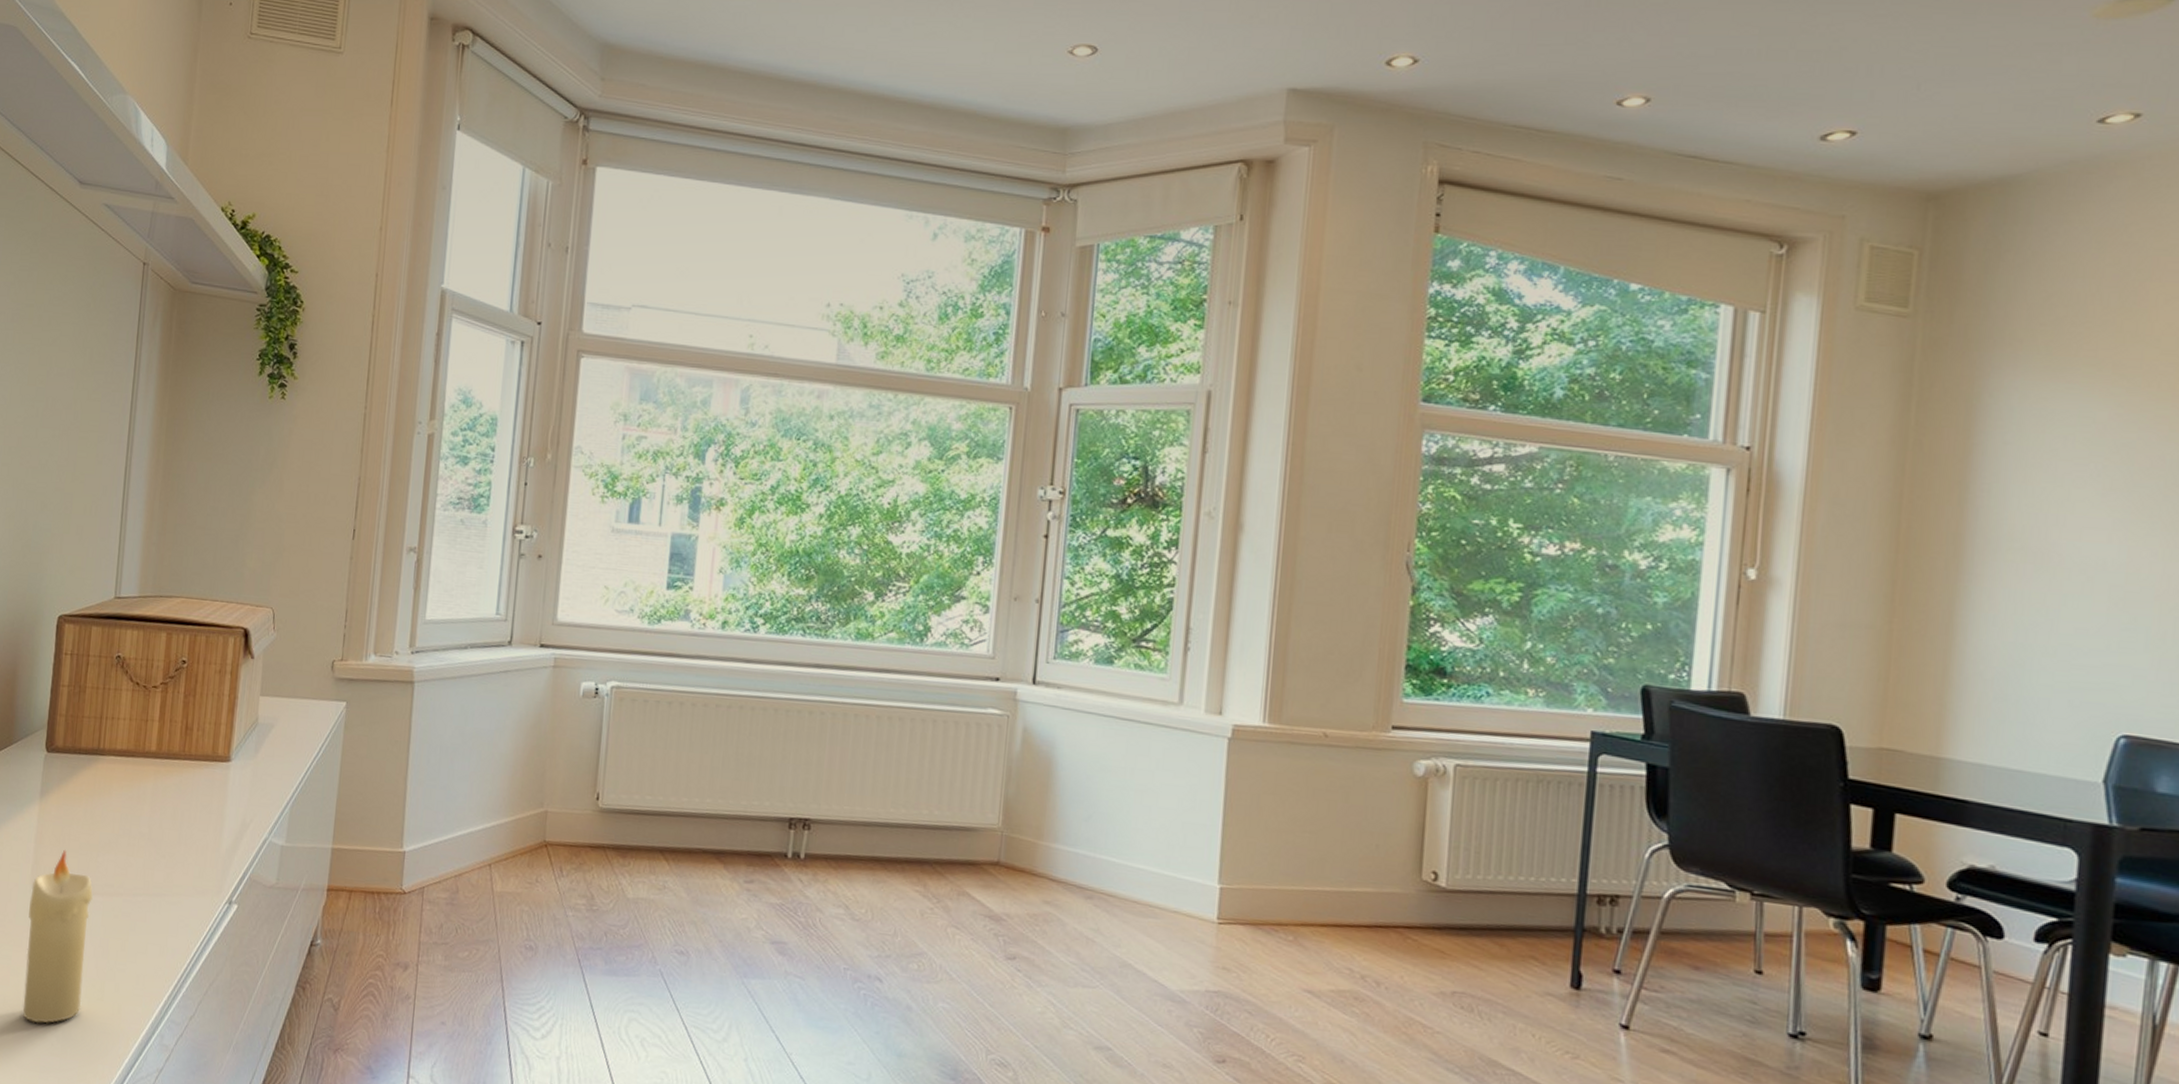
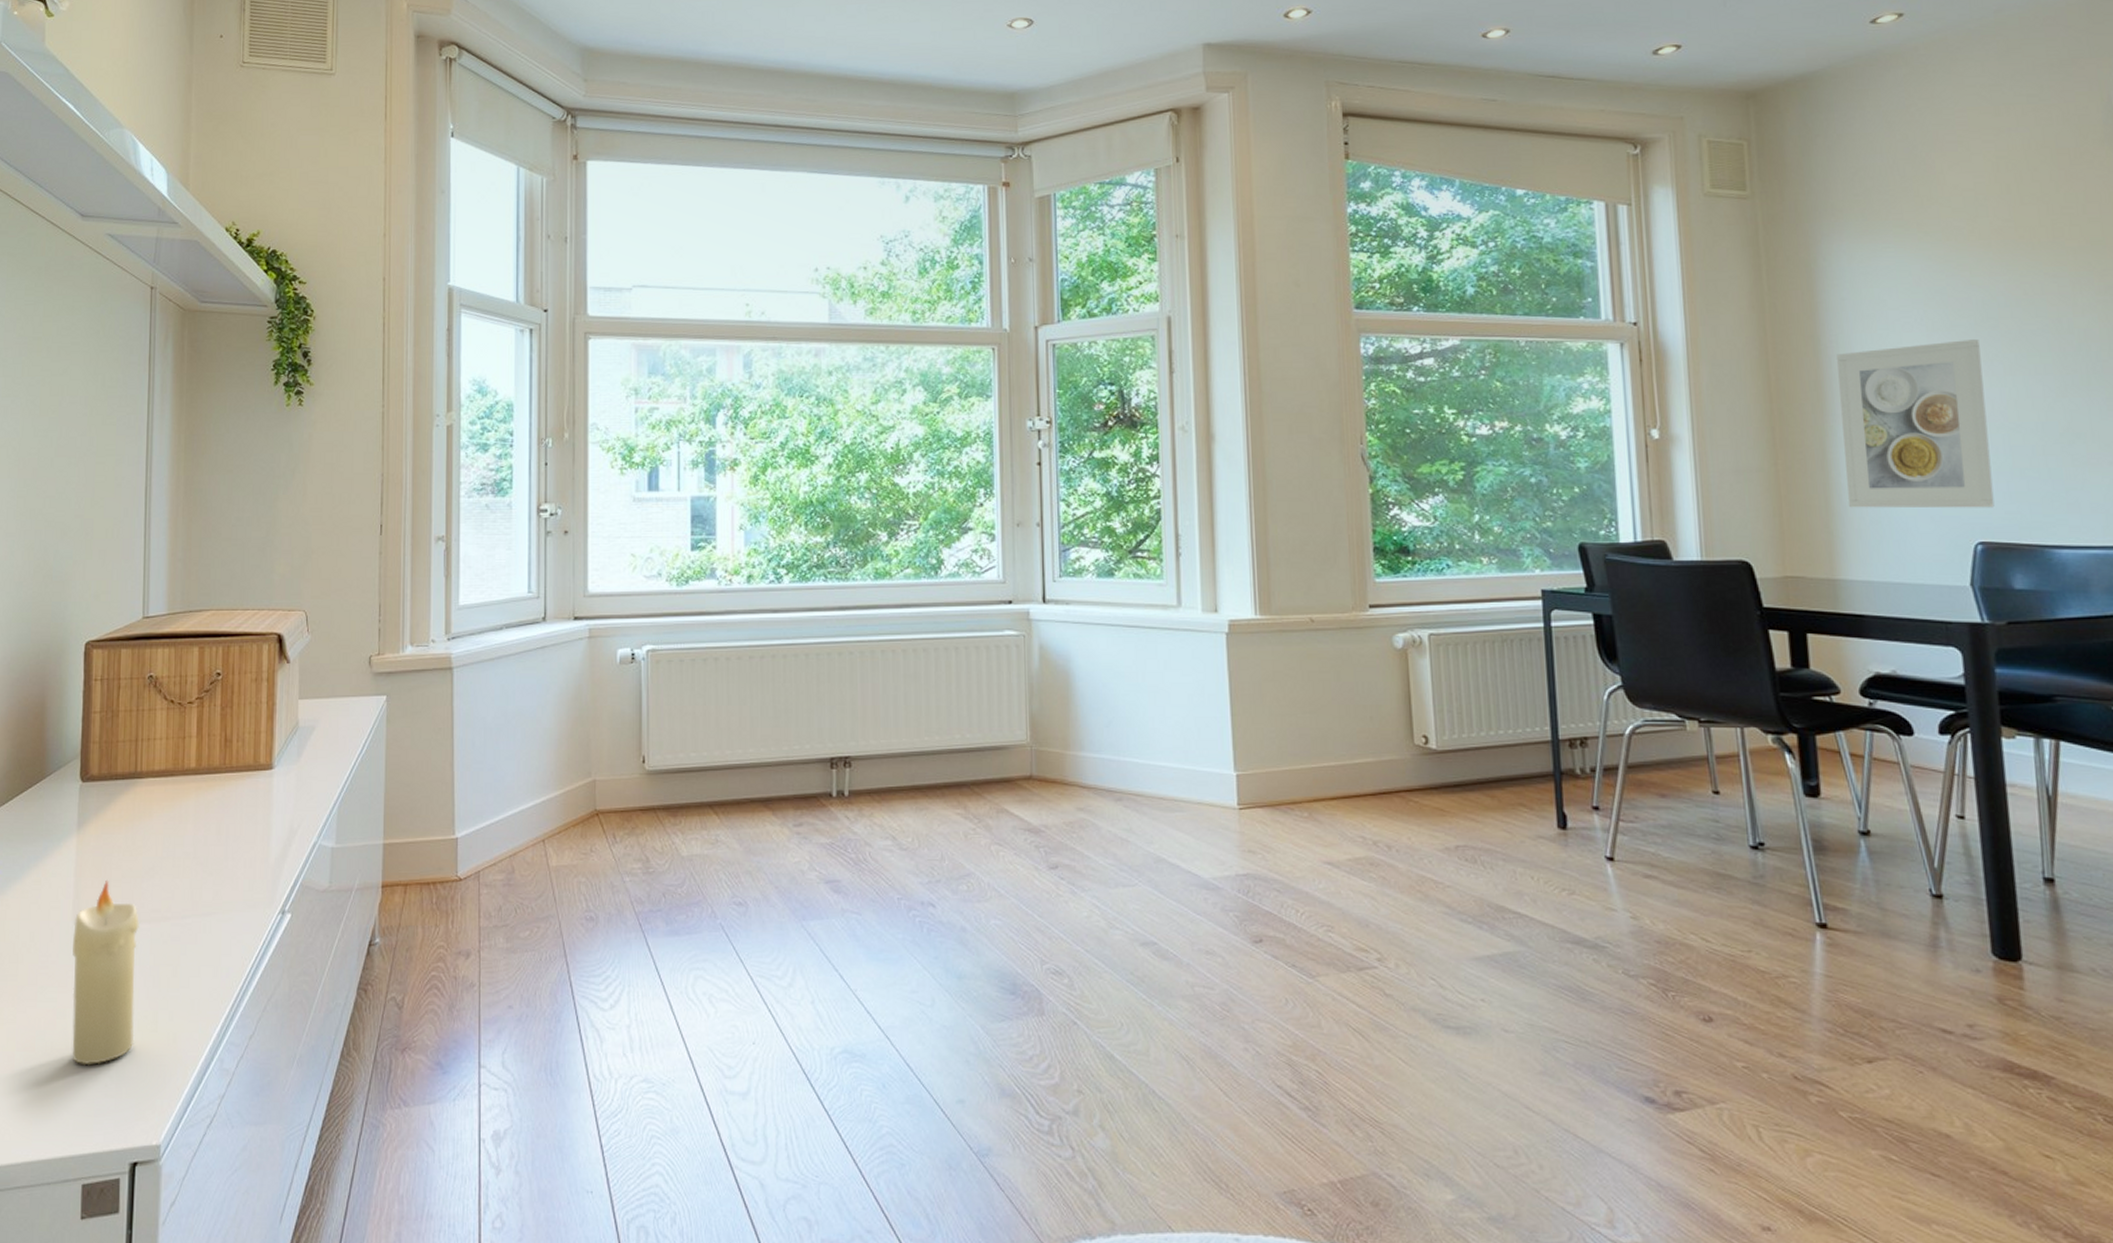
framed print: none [1970,503,2166,698] -> present [1837,340,1995,509]

